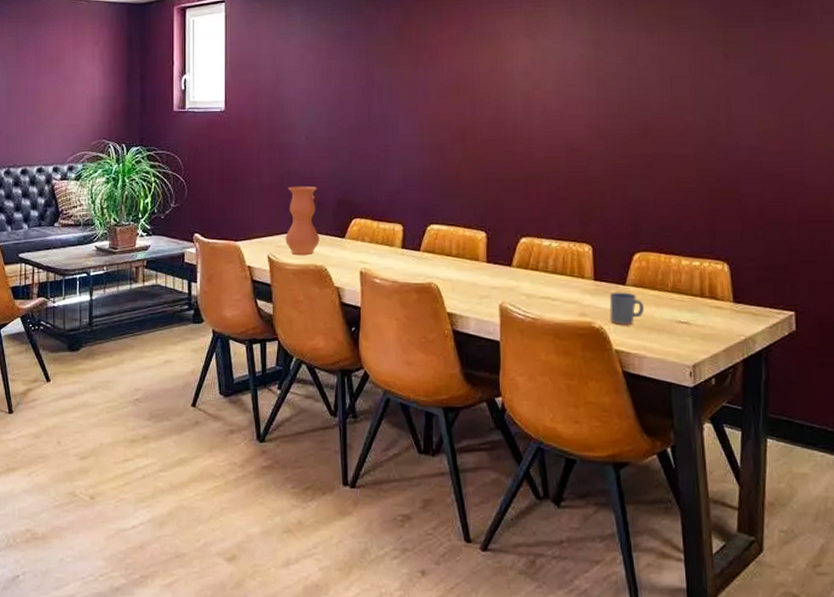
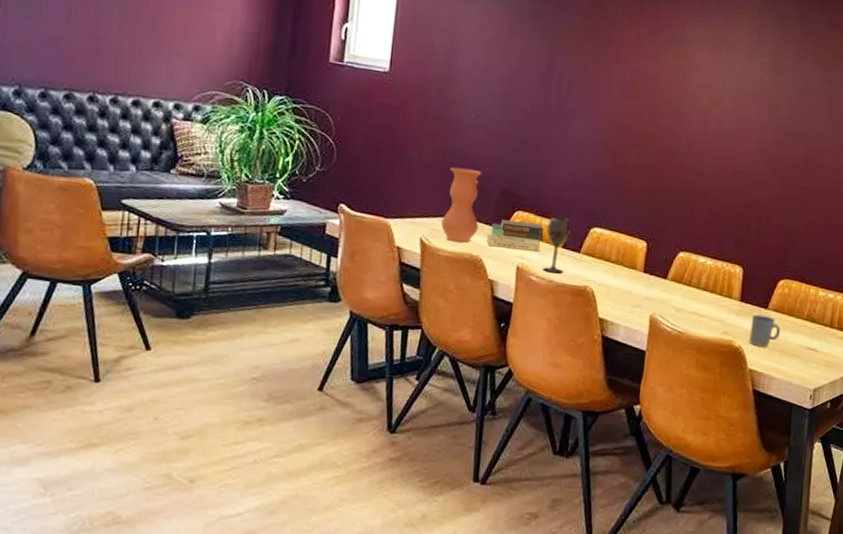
books: none [328,228,382,255] -> present [486,219,544,252]
wine glass: none [384,219,408,274] -> present [543,216,571,274]

